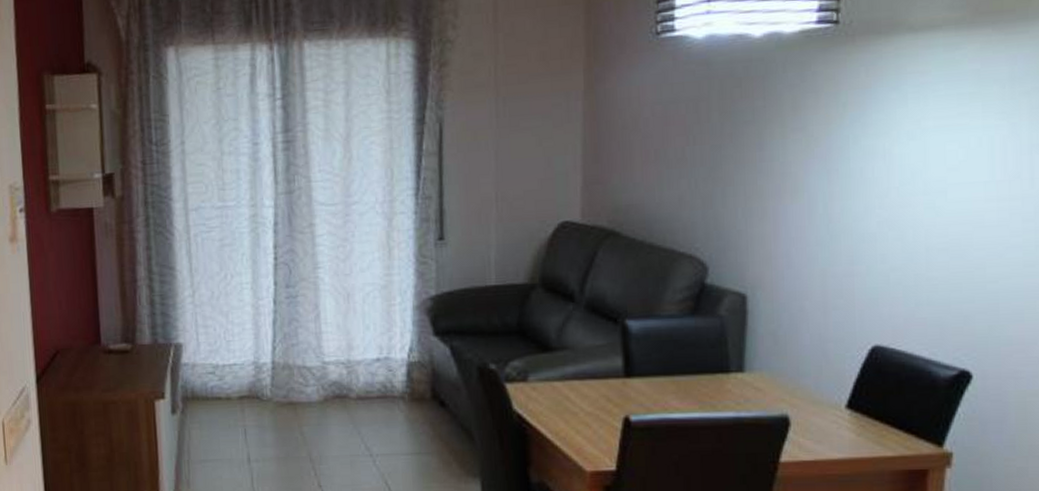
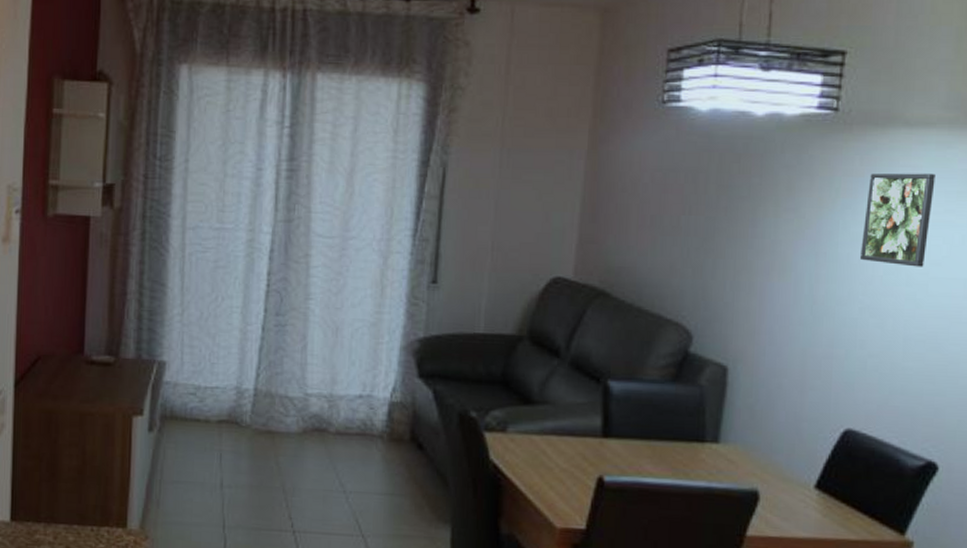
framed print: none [873,77,946,175] -> present [859,173,936,267]

